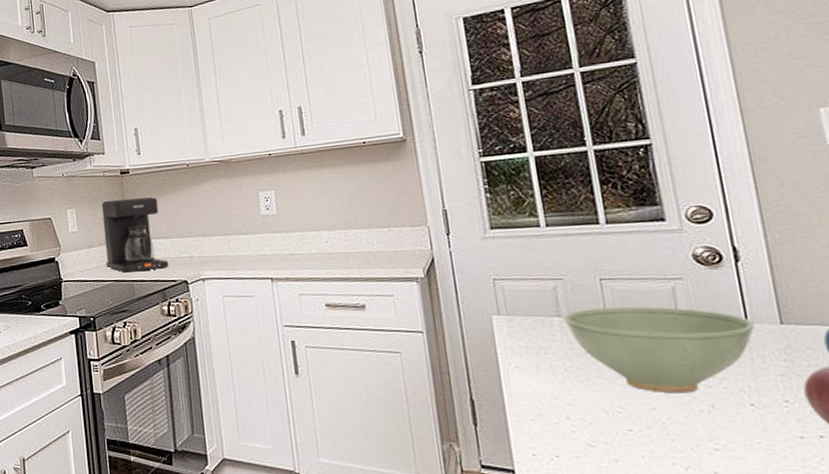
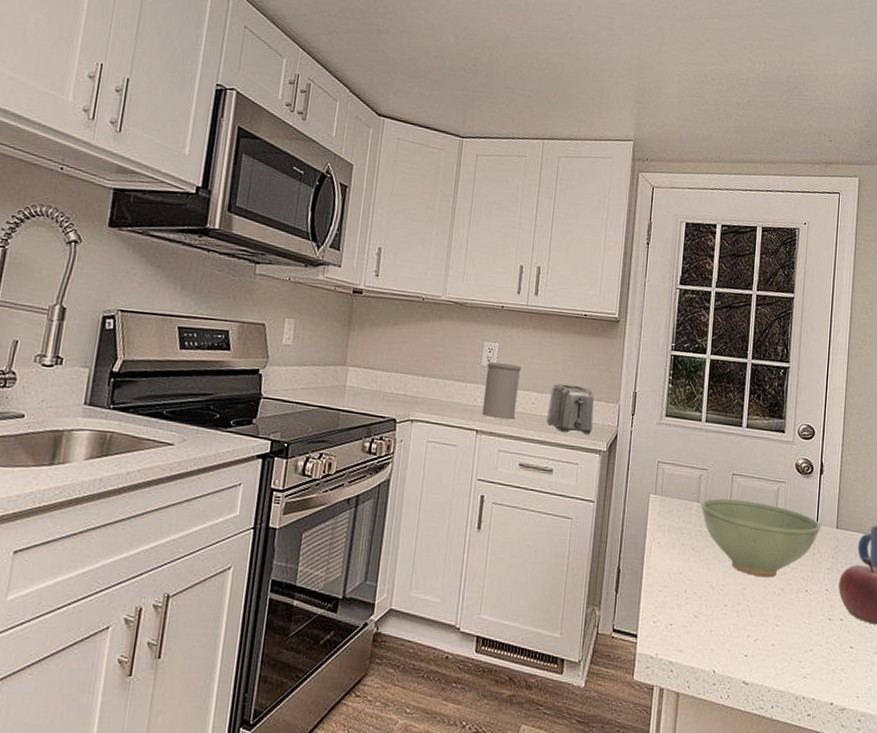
coffee maker: present [101,197,169,273] -> none [314,317,385,403]
canister: none [266,208,310,264] -> present [482,362,522,420]
toaster: none [343,215,402,266] -> present [546,383,594,435]

